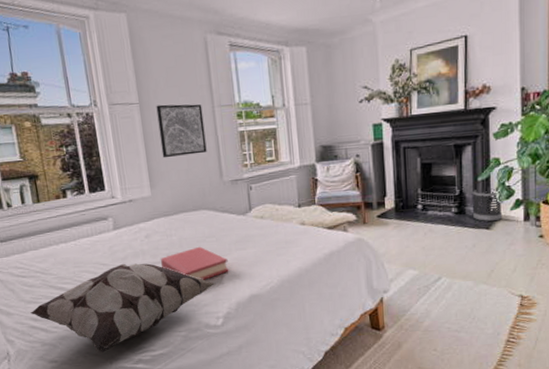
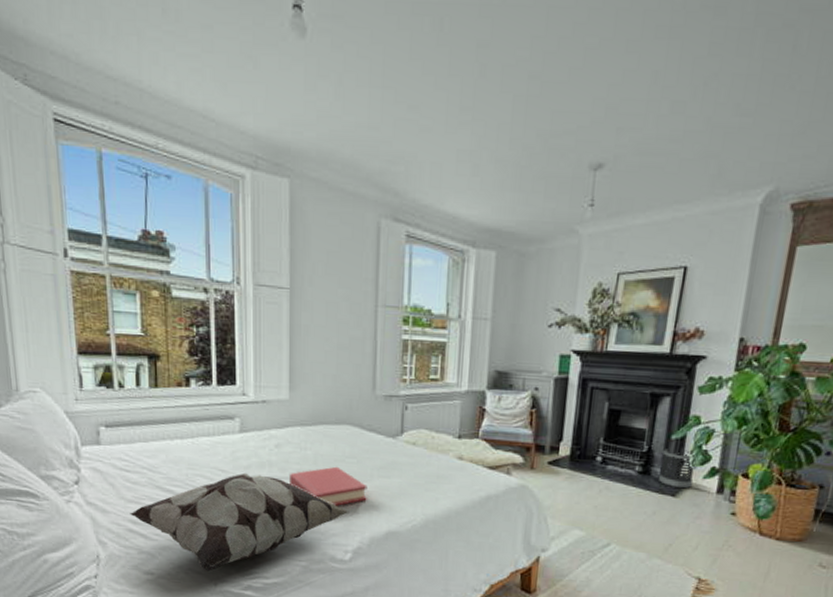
wall art: present [156,104,207,158] -> none [308,294,363,359]

